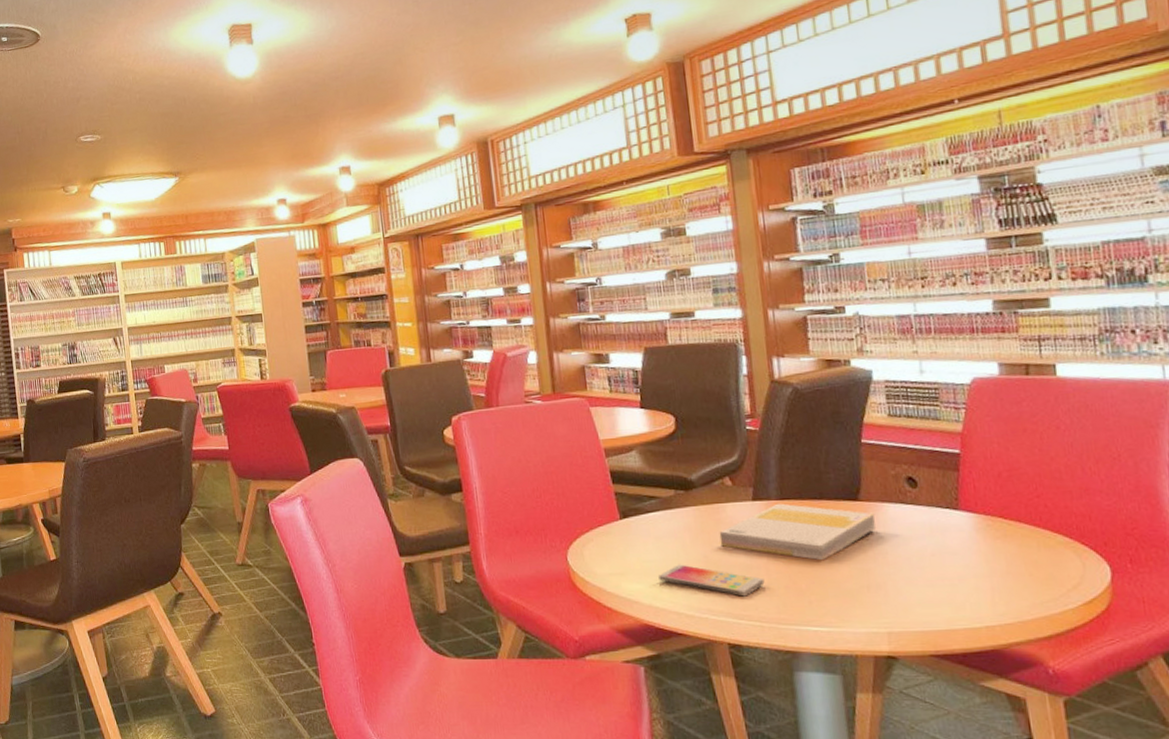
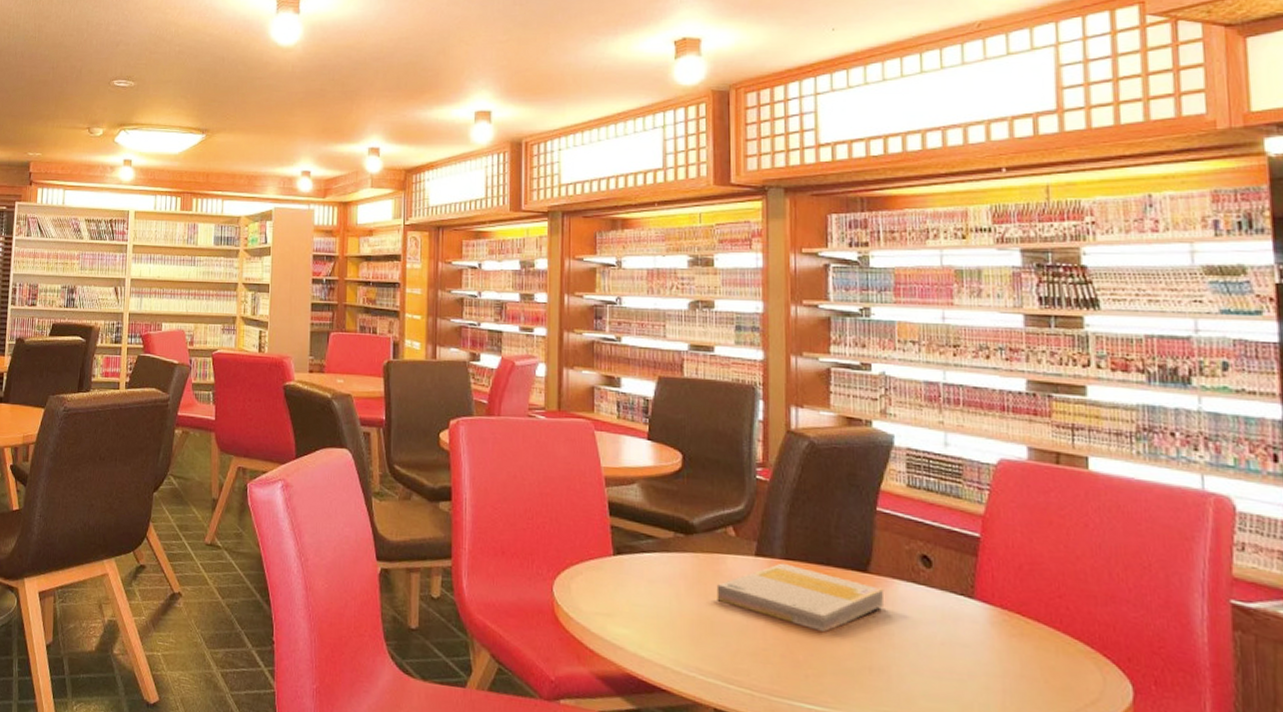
smartphone: present [658,564,765,597] -> none [647,613,760,660]

